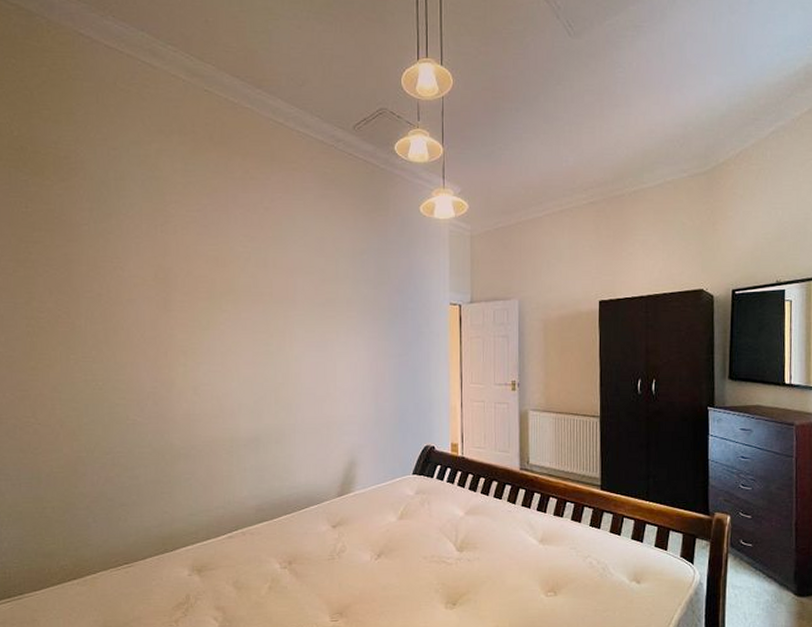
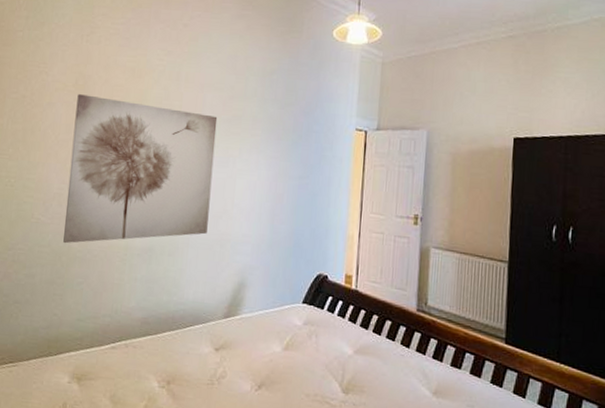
wall art: none [159,288,312,442] -> present [63,94,218,244]

